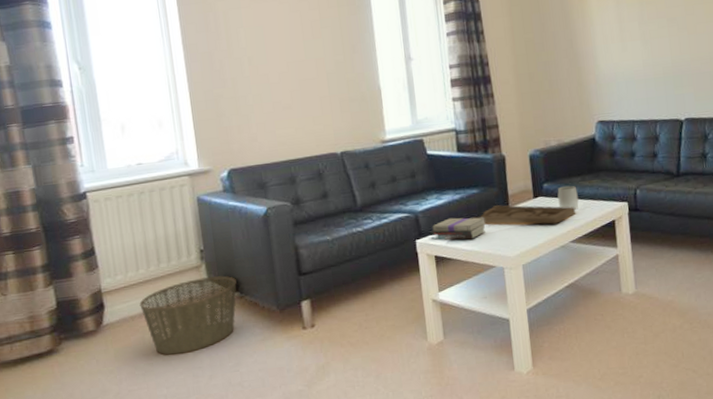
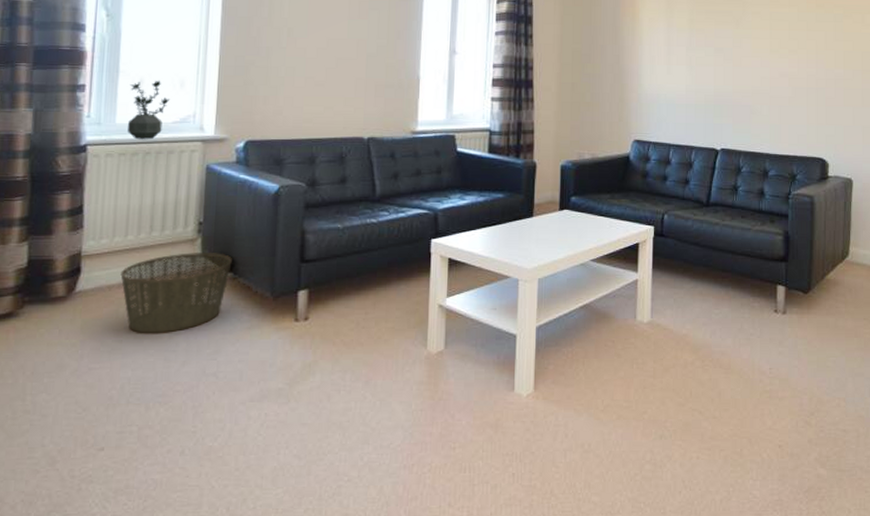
potted plant: none [113,123,152,182] -> present [128,80,170,140]
books: present [429,217,486,240] -> none [446,220,506,245]
decorative tray: present [472,205,576,225] -> none [493,213,601,240]
mug: present [557,185,579,210] -> none [584,202,605,227]

